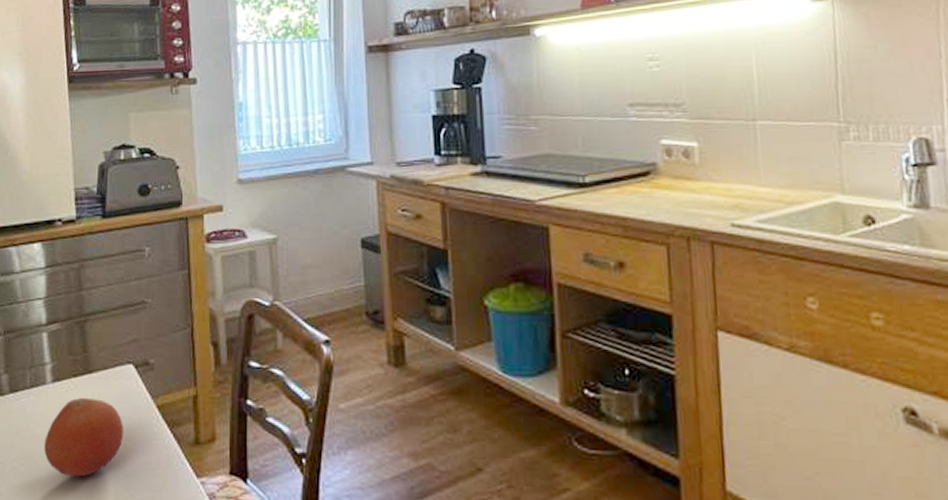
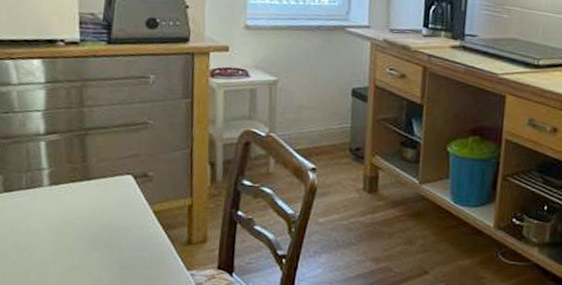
fruit: present [44,397,124,478] -> none [39,200,121,267]

